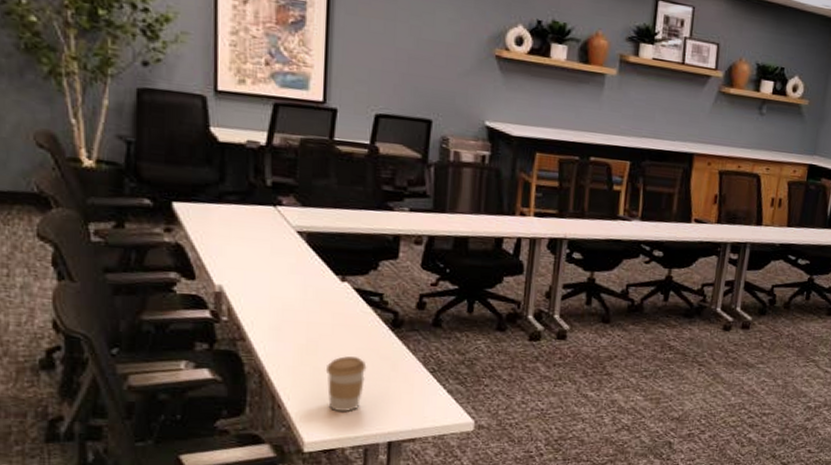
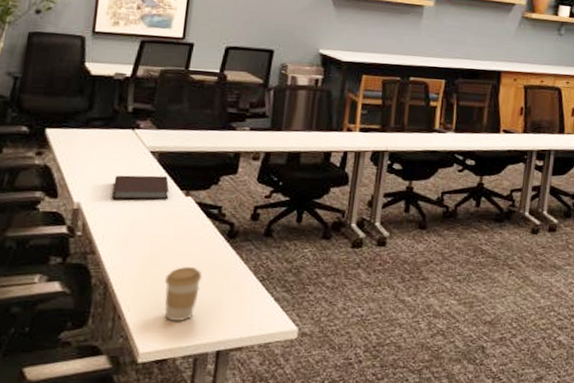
notebook: none [258,256,323,285] -> present [112,175,170,200]

